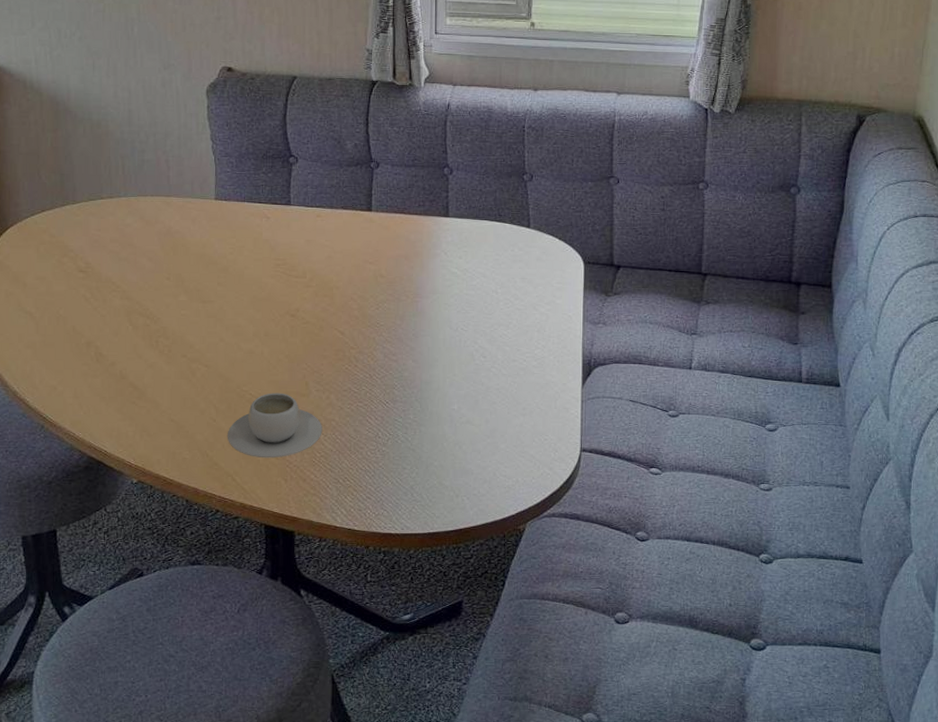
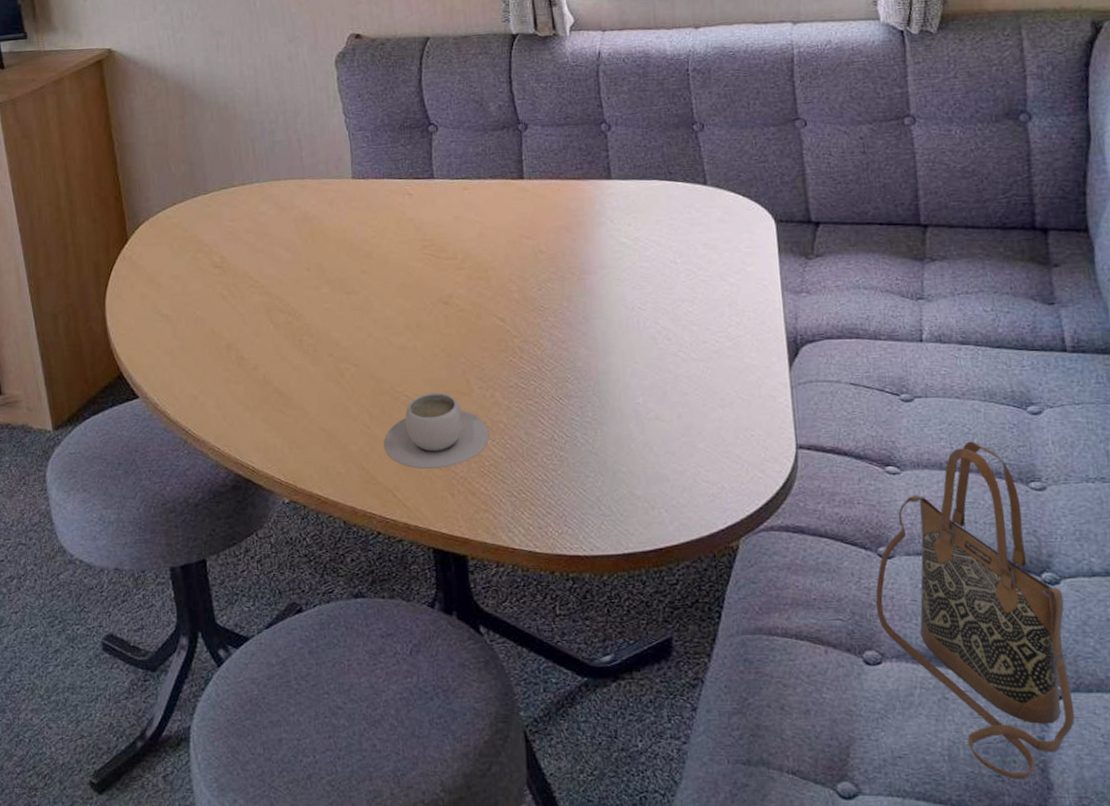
handbag: none [629,450,774,710] -> present [875,441,1075,780]

